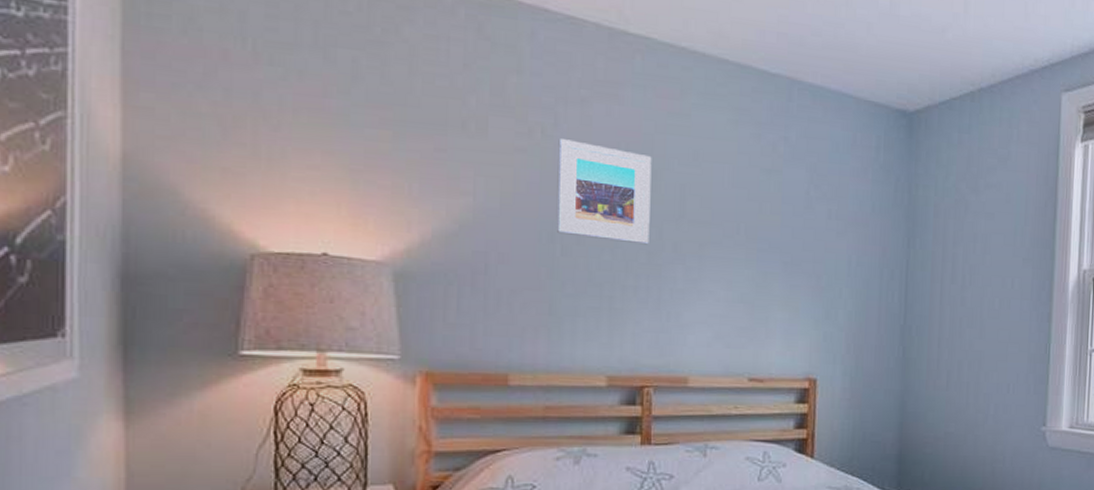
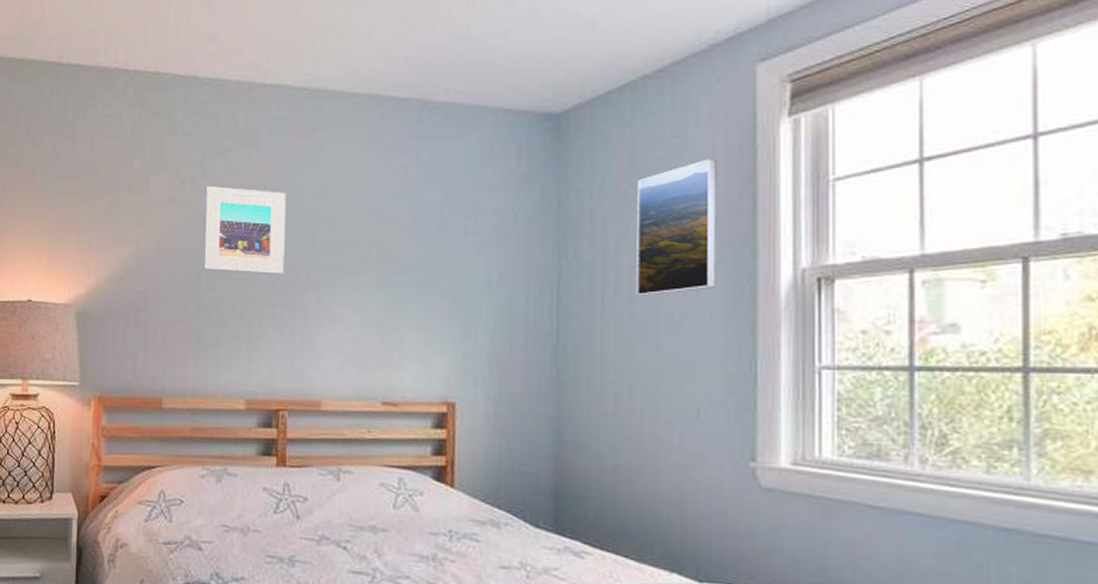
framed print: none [967,170,1030,286] -> present [636,159,716,296]

